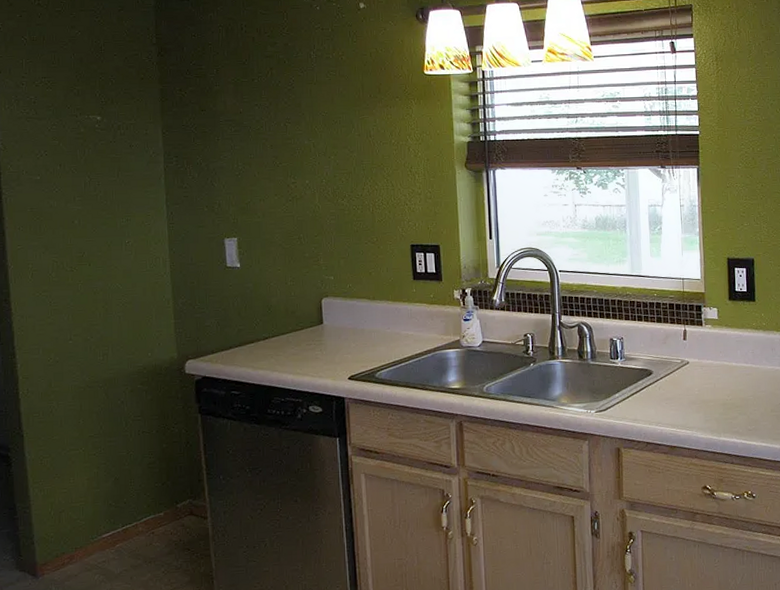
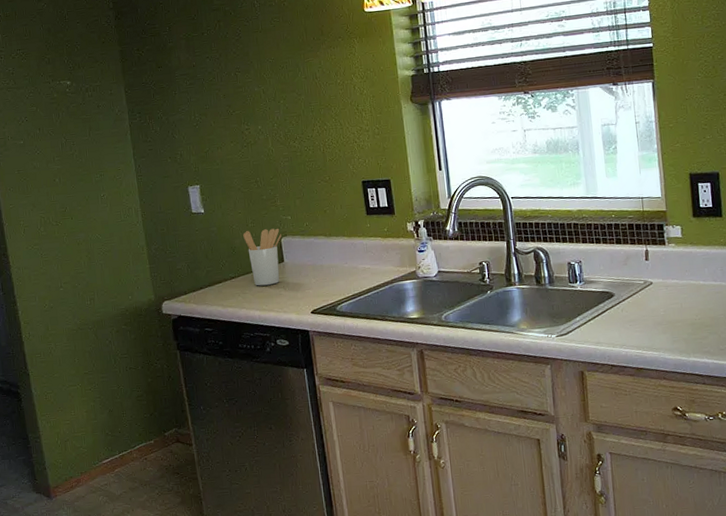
utensil holder: none [281,288,322,348] -> present [243,228,282,286]

